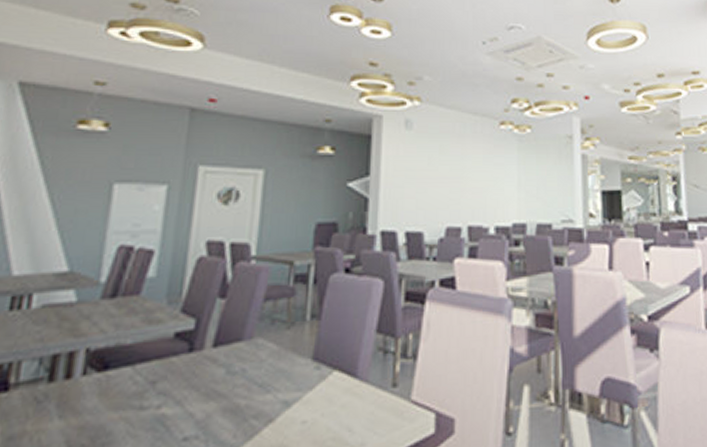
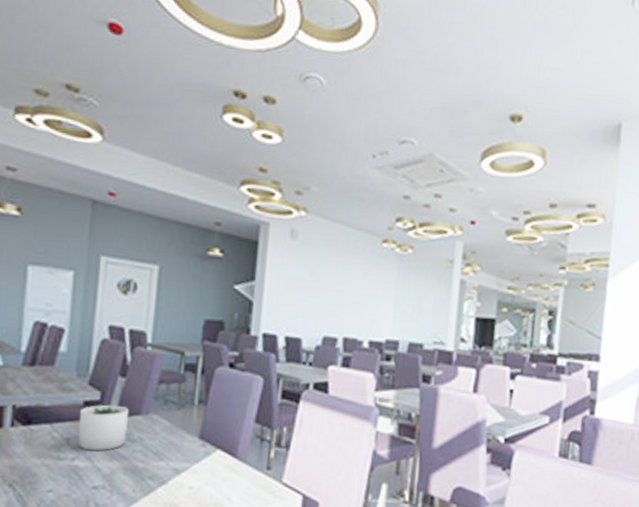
planter: none [166,332,230,393] -> present [78,404,130,451]

